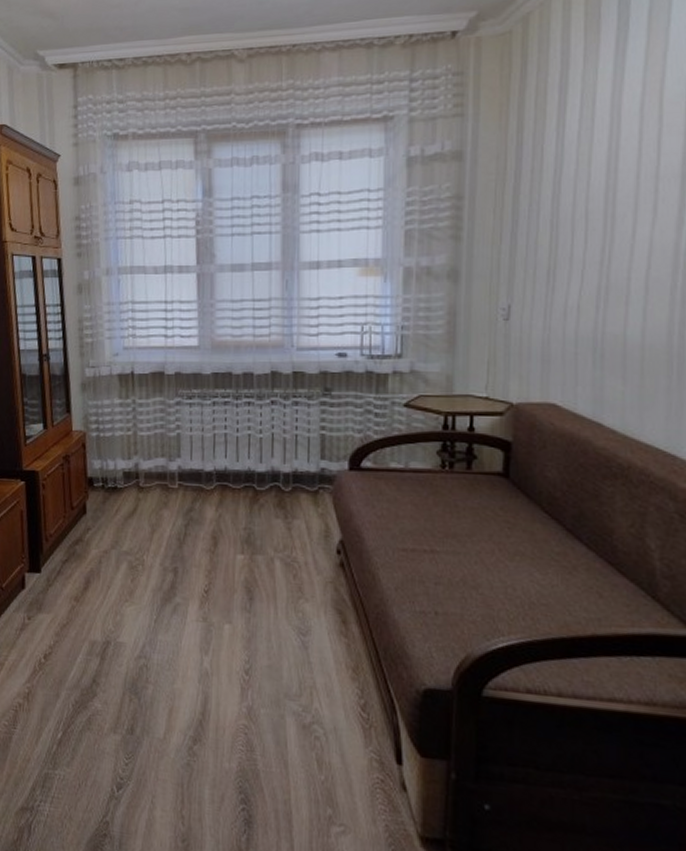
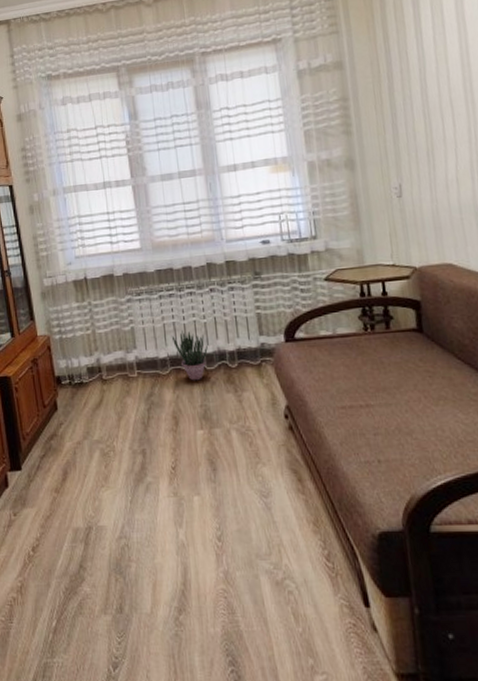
potted plant: none [221,444,260,501] -> present [171,331,208,381]

